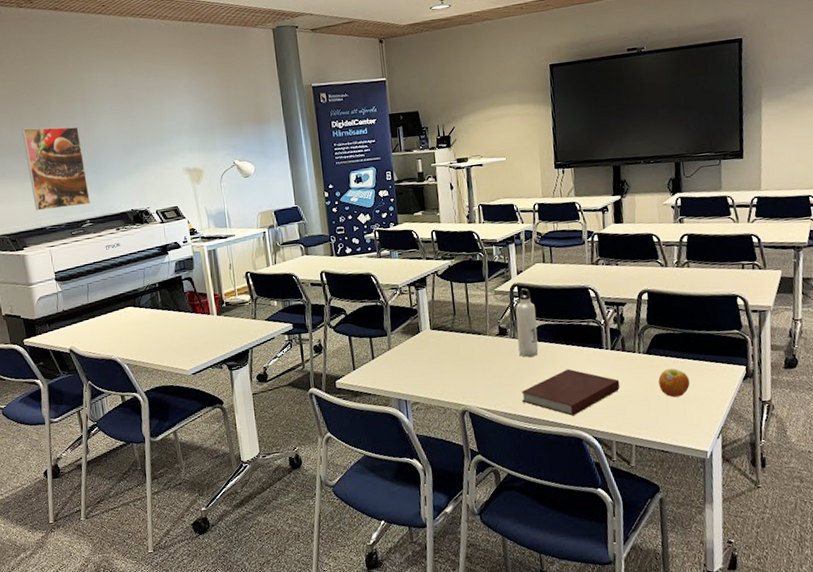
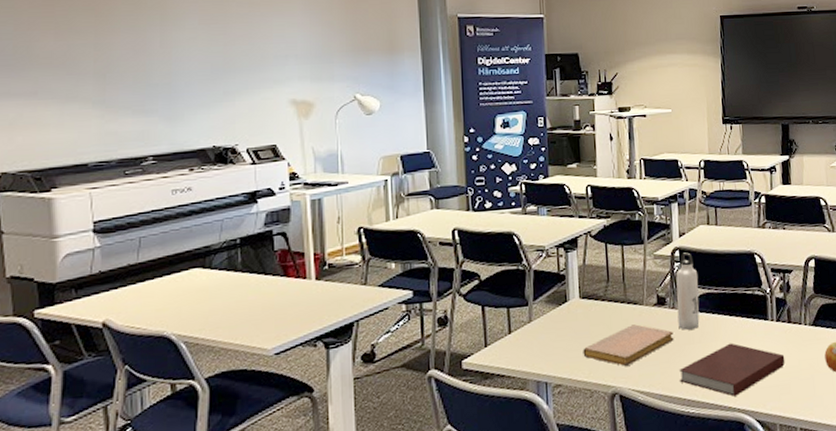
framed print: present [21,127,90,211] -> none [69,38,156,142]
notebook: none [435,352,516,388] -> present [583,324,674,366]

